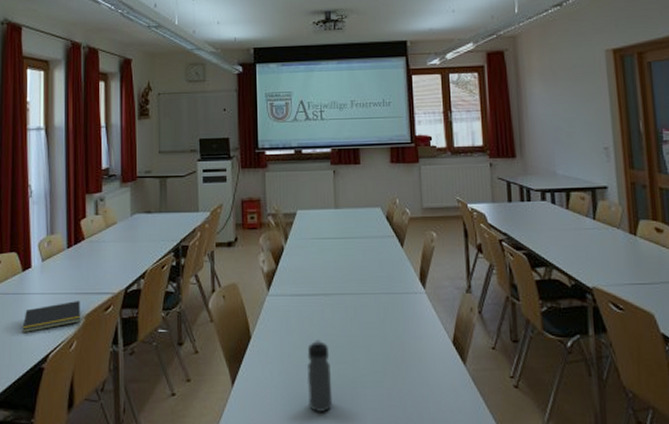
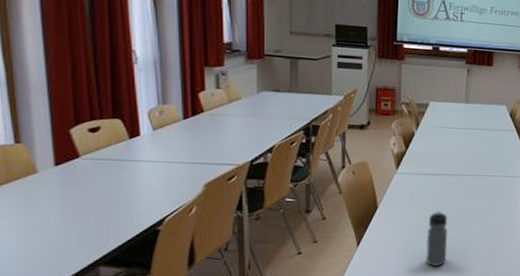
notepad: present [22,301,81,334] -> none [132,170,201,198]

